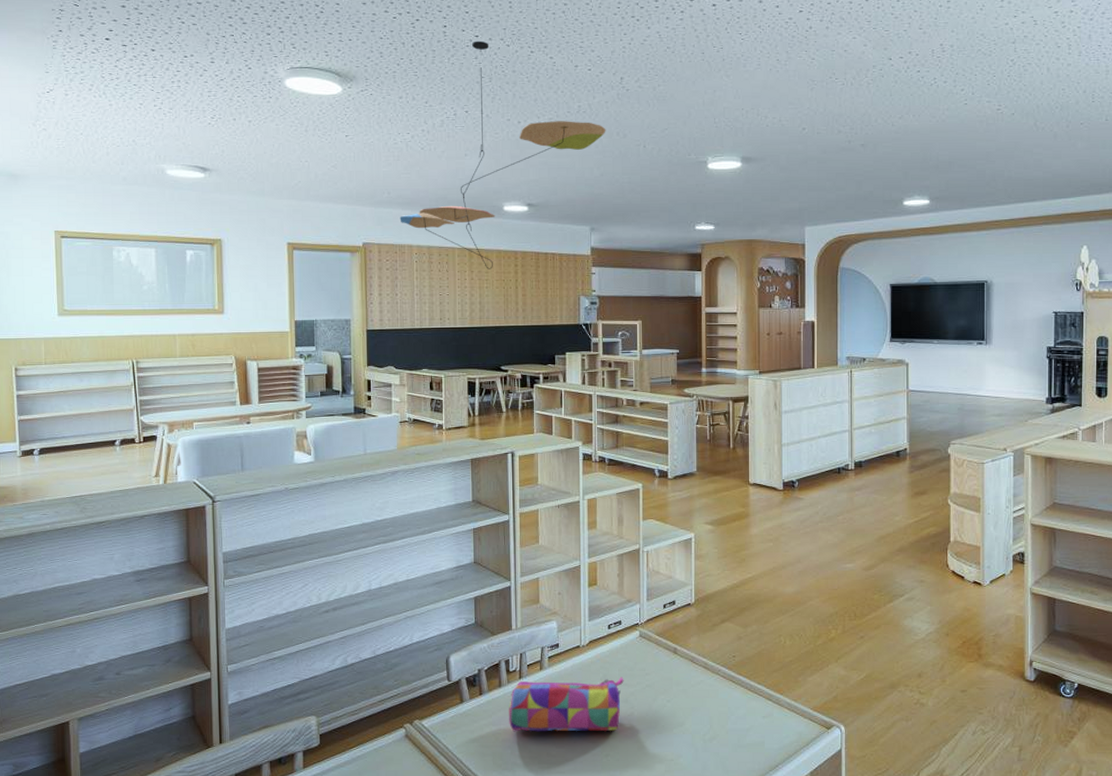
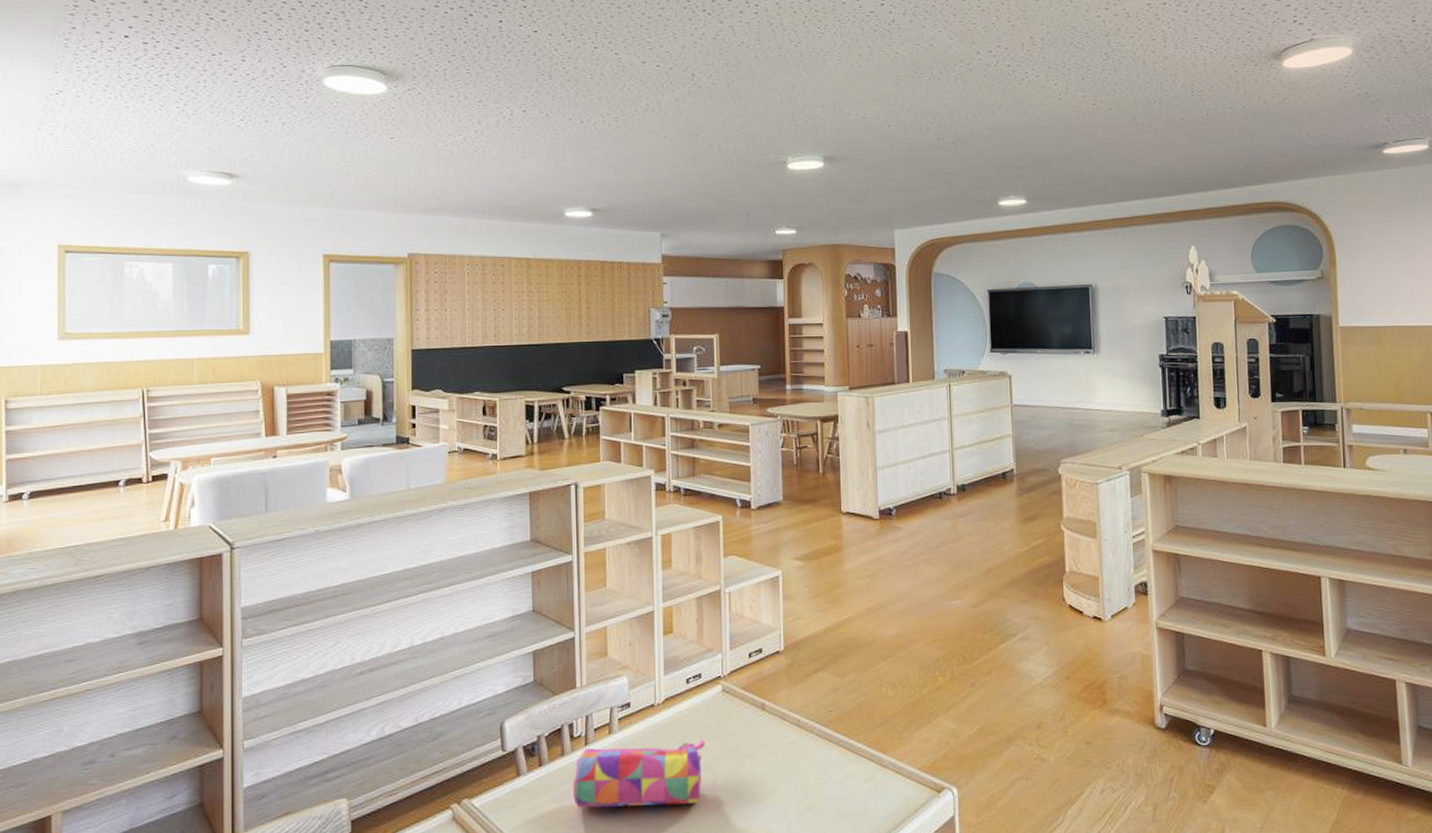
ceiling mobile: present [399,40,606,269] -> none [450,36,677,281]

